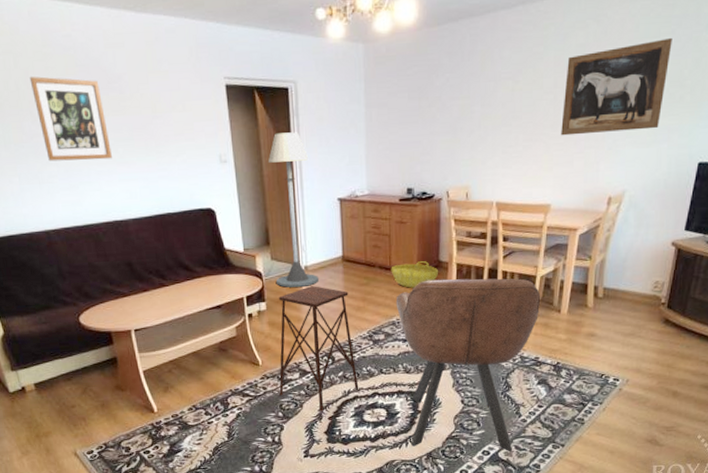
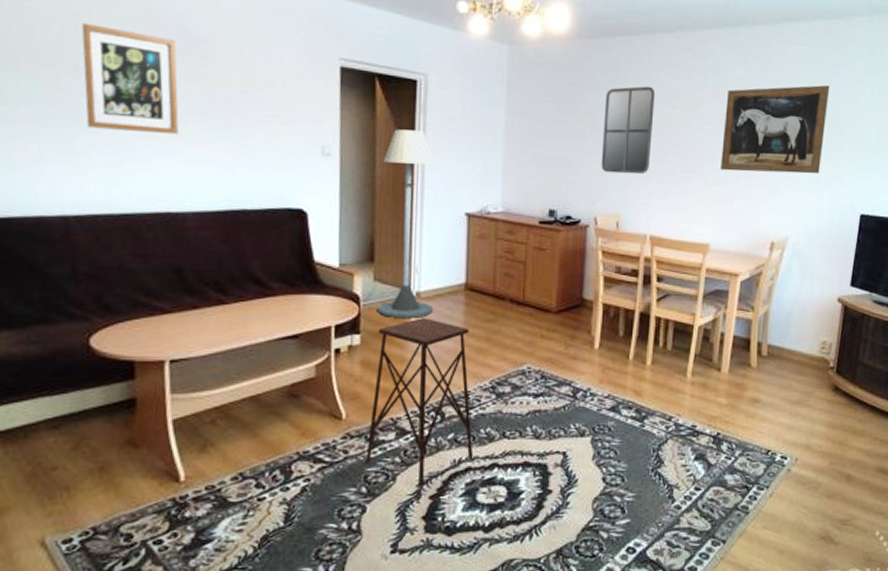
basket: present [391,261,439,288] -> none [524,297,582,329]
armchair: present [395,278,541,452] -> none [527,320,699,550]
home mirror: none [450,64,499,150] -> present [601,86,656,175]

